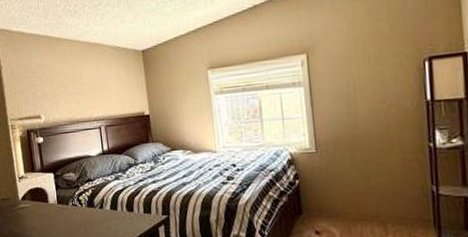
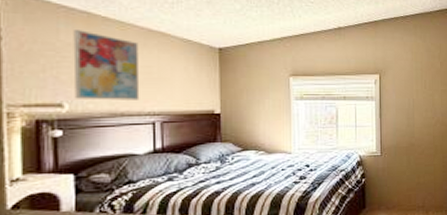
wall art: none [40,52,88,111] -> present [73,30,140,100]

